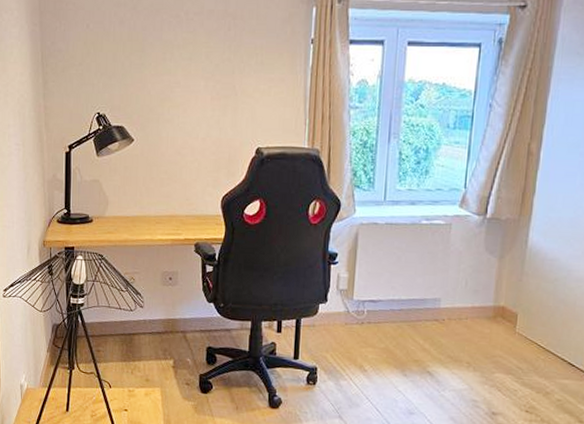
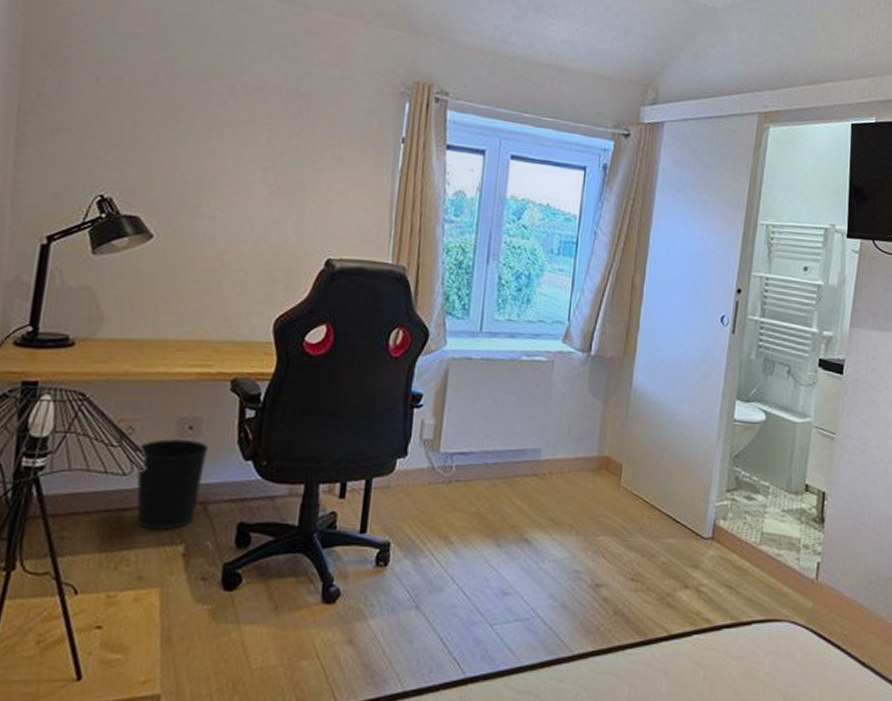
wastebasket: none [138,286,184,349] -> present [136,439,209,530]

